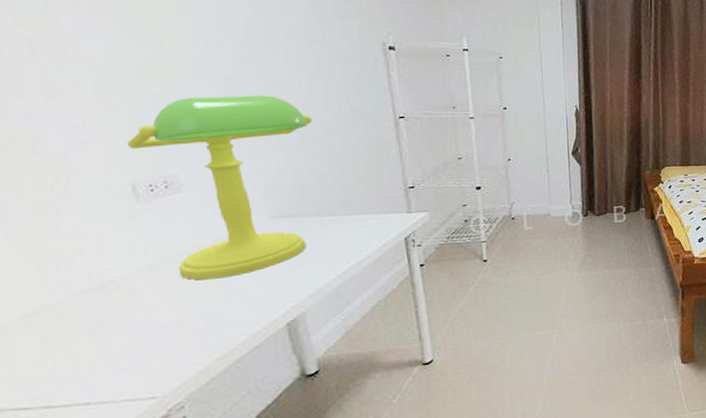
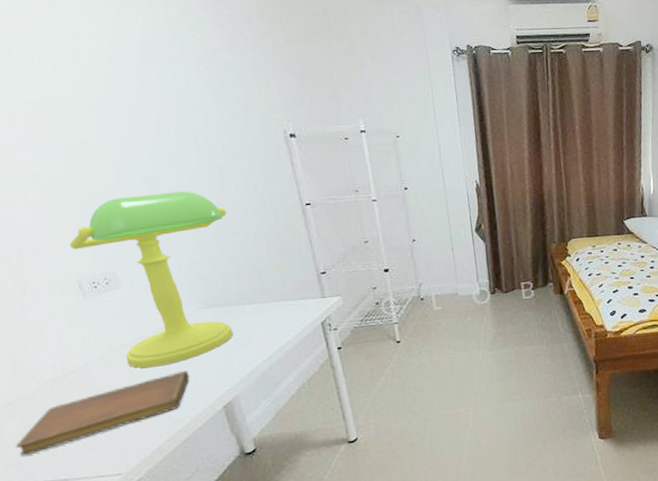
notebook: none [29,284,252,377] -> present [16,371,190,457]

